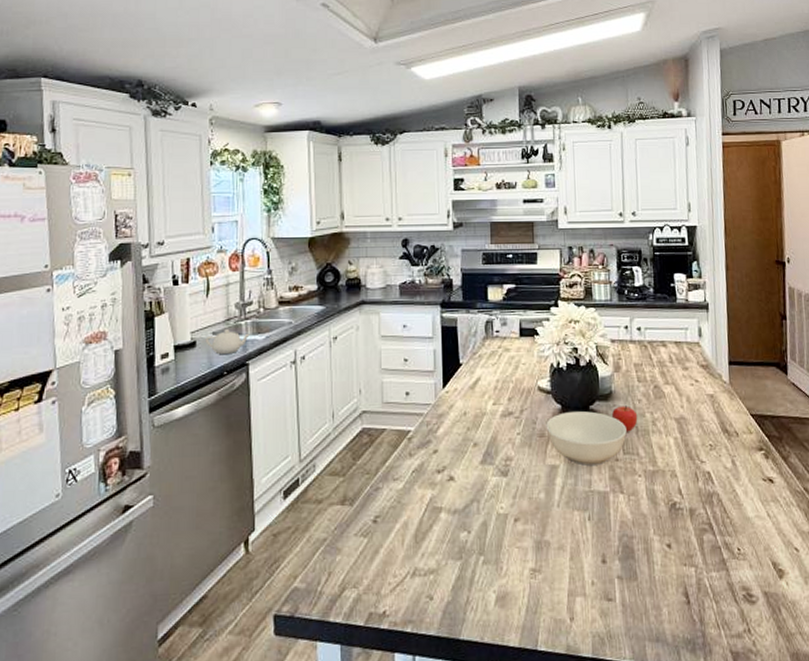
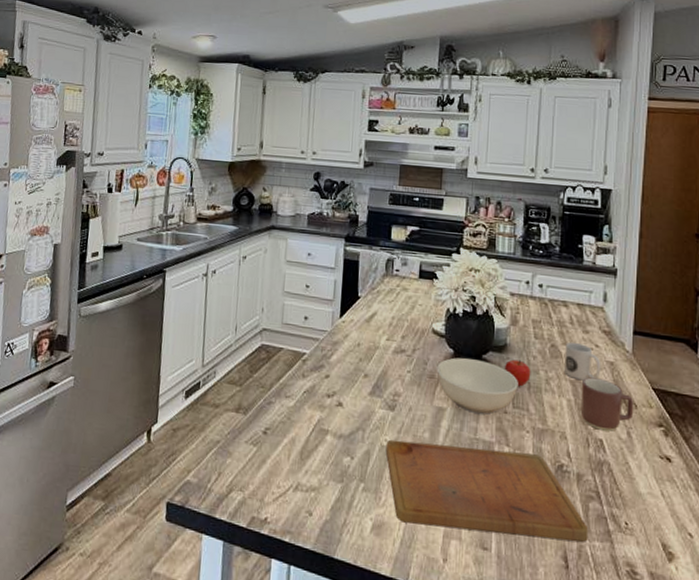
teapot: present [205,329,251,354] -> none [130,237,171,260]
cutting board: none [502,497,706,589] -> present [385,439,589,542]
mug: none [667,380,703,417] -> present [565,342,601,381]
mug: none [685,412,736,463] -> present [580,377,634,431]

